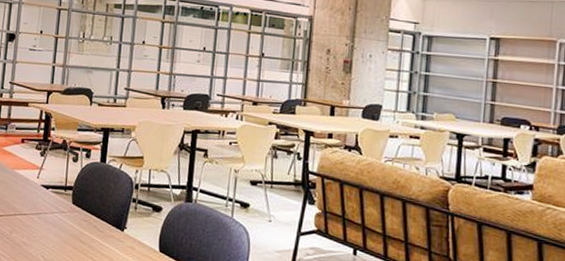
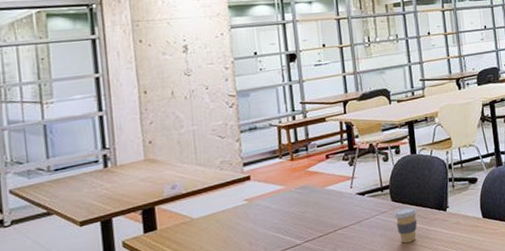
coffee cup: none [71,214,95,251] -> present [393,207,418,244]

